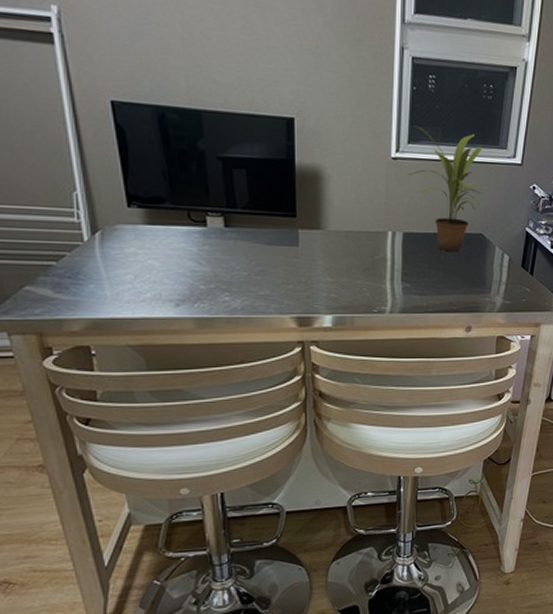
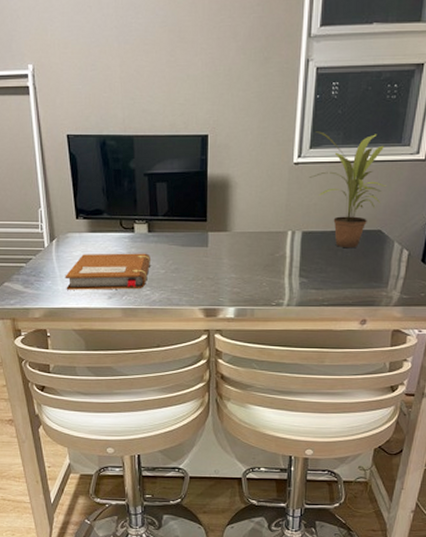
notebook: none [114,250,229,296] -> present [65,253,150,290]

